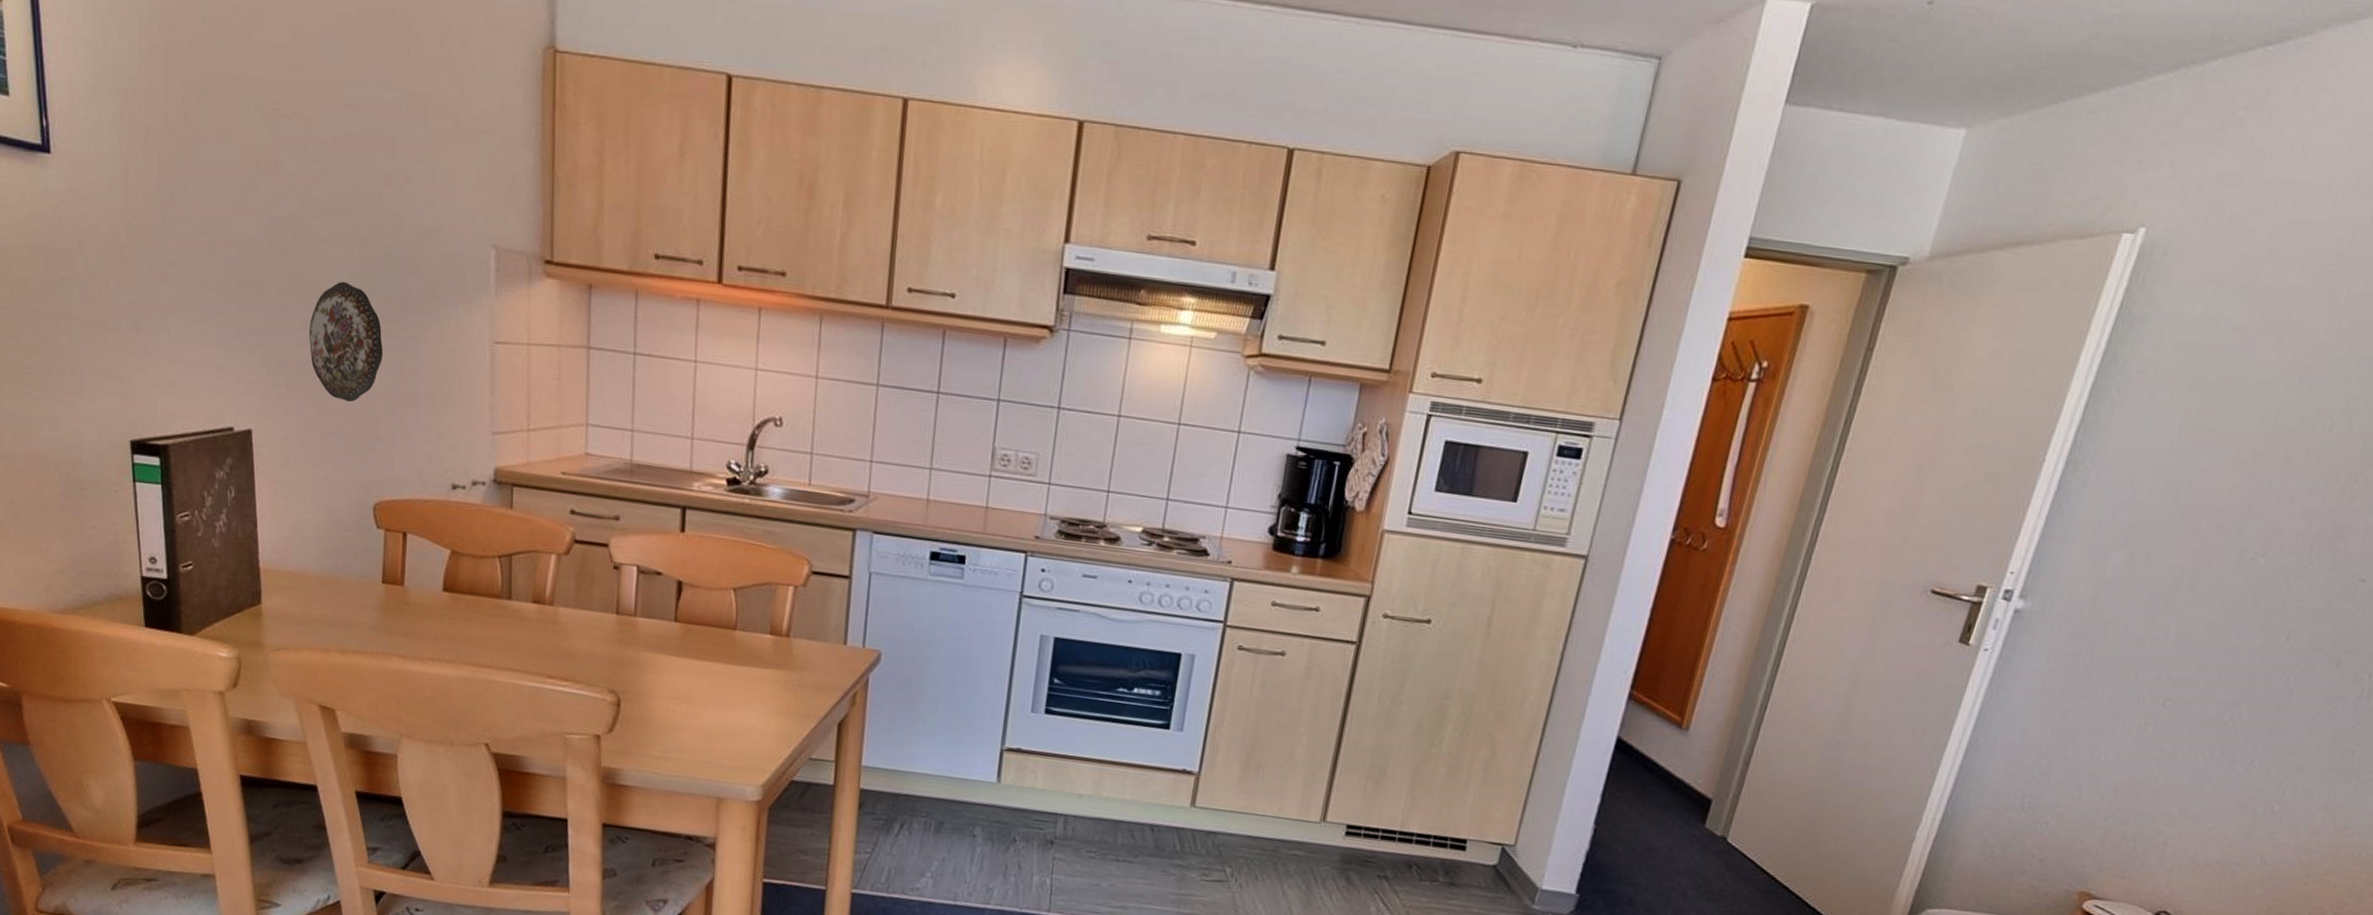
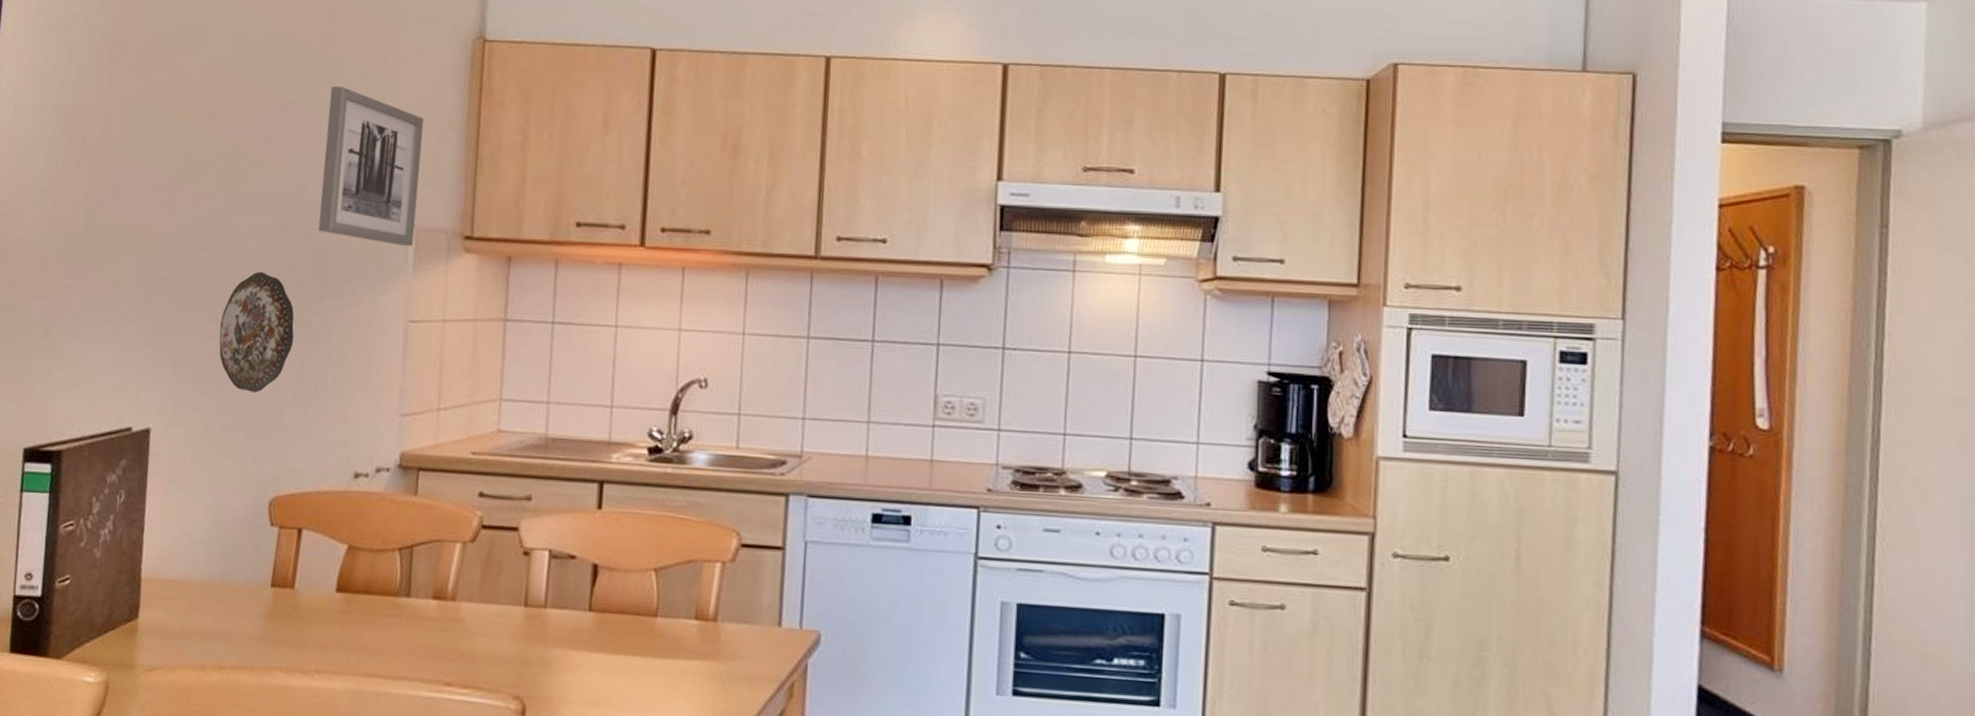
wall art: none [398,89,498,266] -> present [318,87,425,246]

